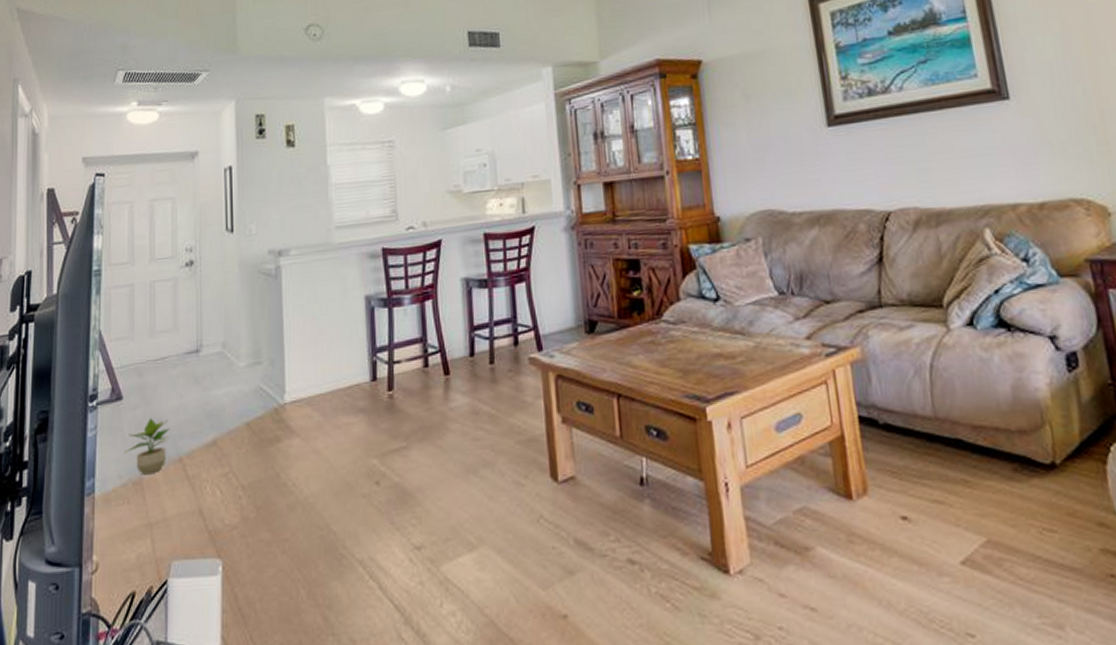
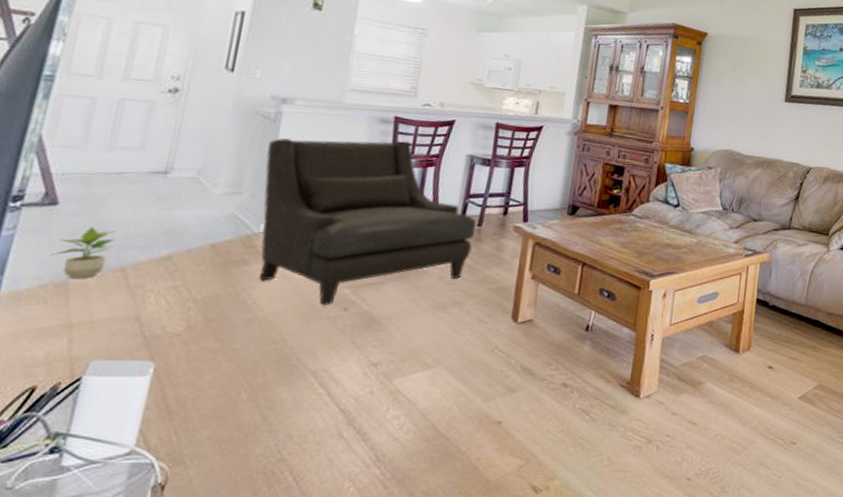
armchair: none [276,273,489,480] -> present [259,138,477,305]

